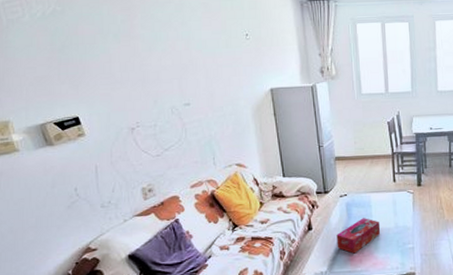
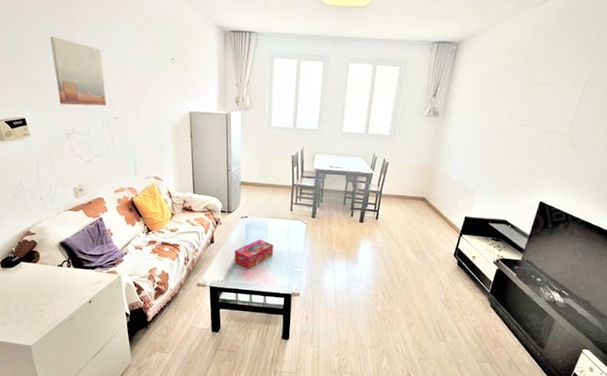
wall art: none [103,23,175,97] -> present [49,36,107,106]

